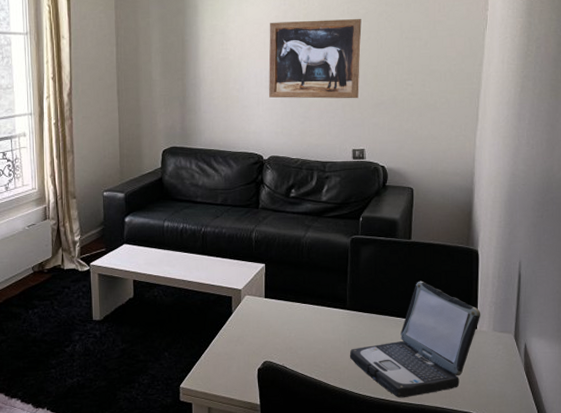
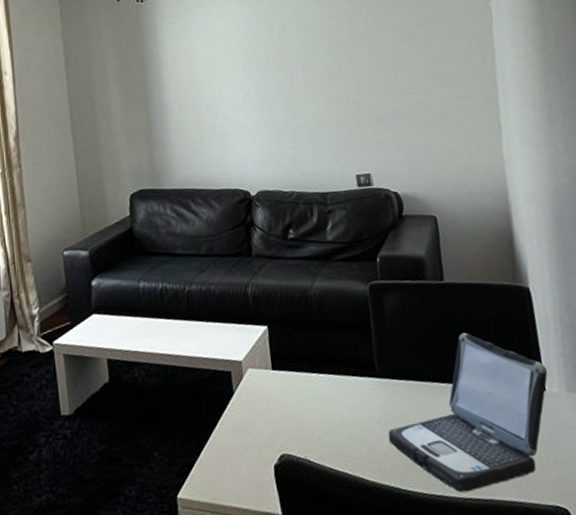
wall art: present [269,19,362,99] -> none [240,23,356,122]

